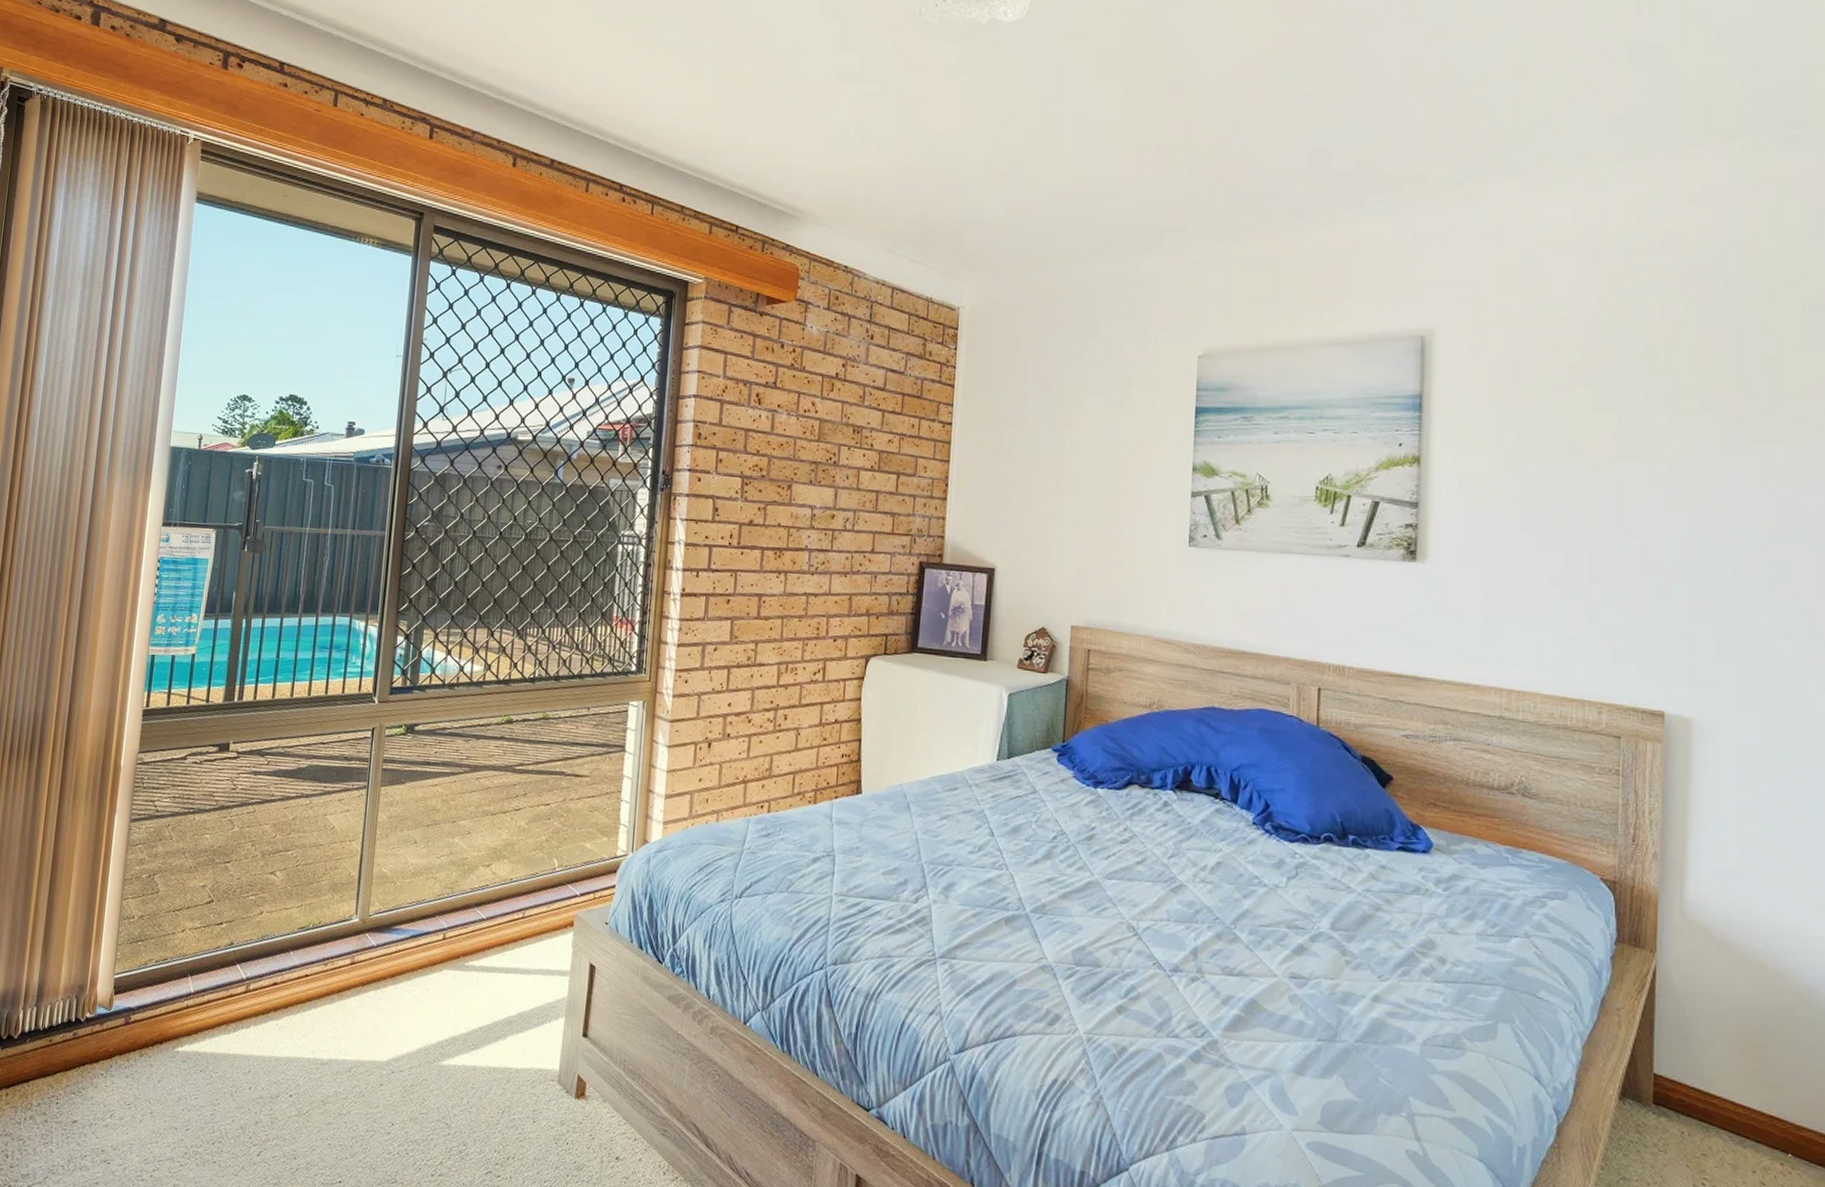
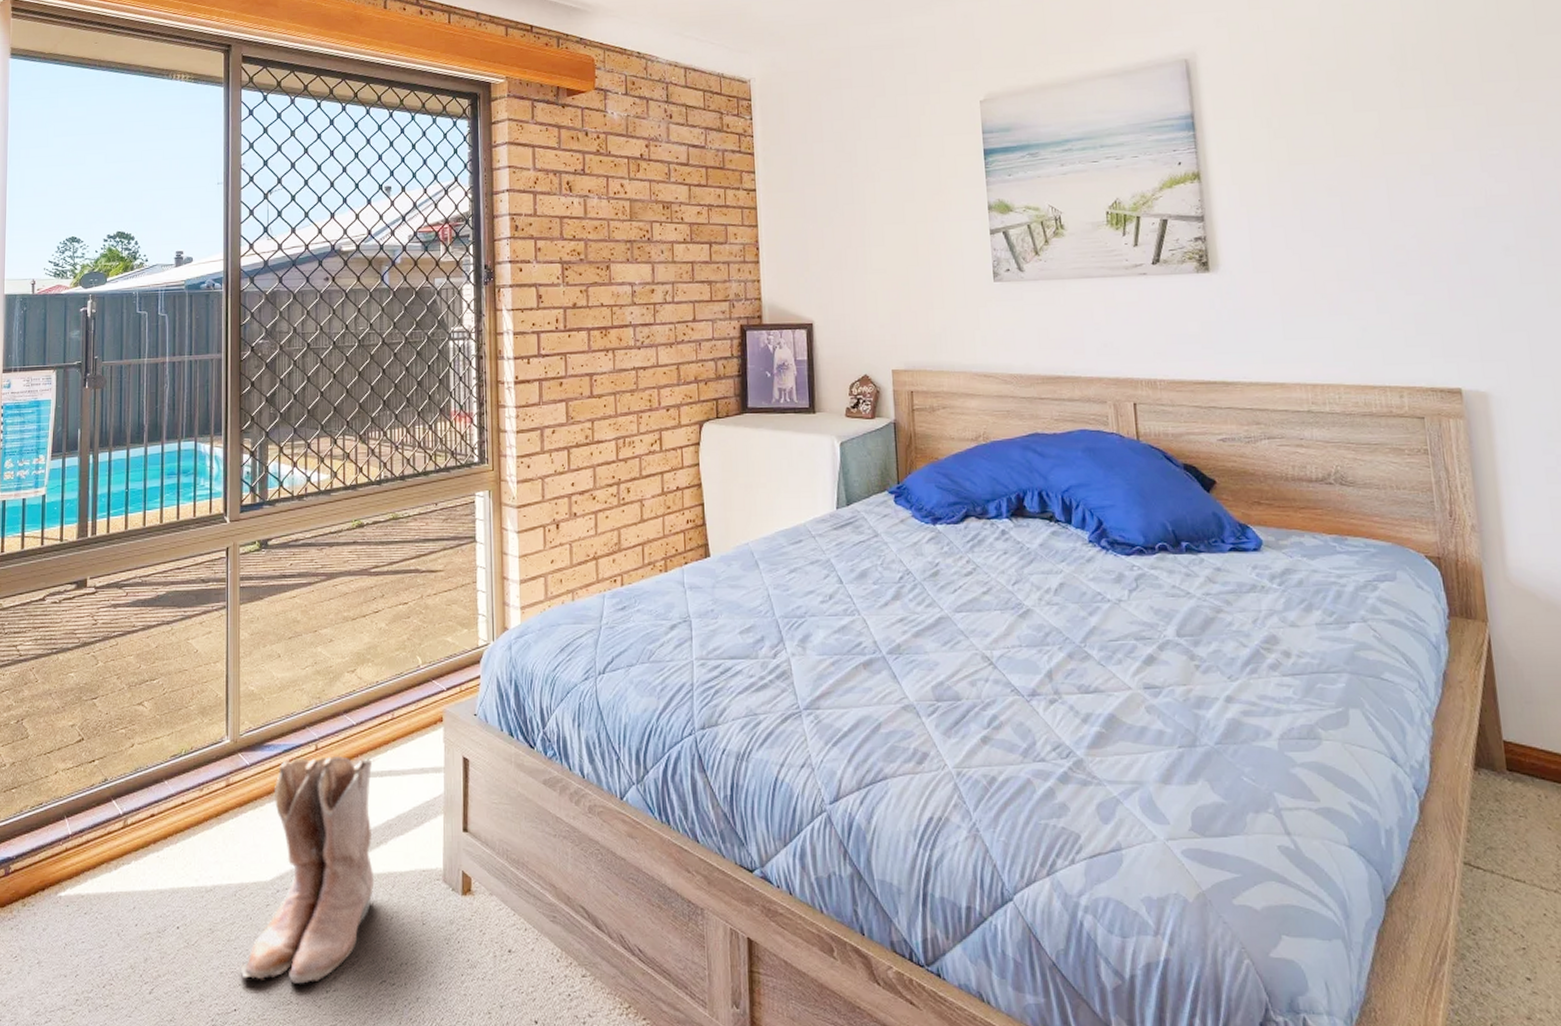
boots: none [349,944,501,1165] -> present [241,755,375,984]

